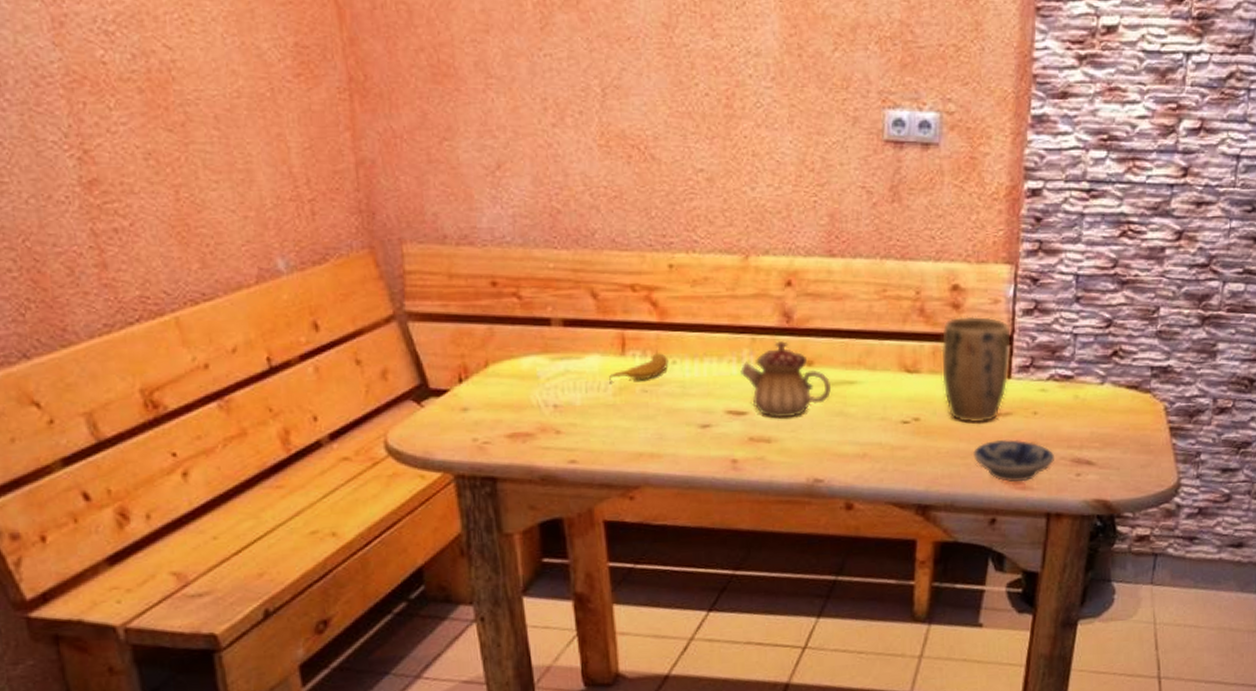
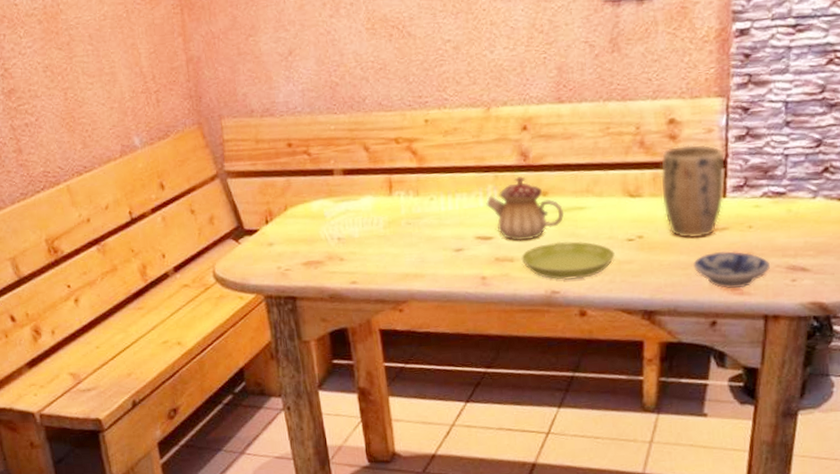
fruit: present [609,353,669,383] -> none [380,192,427,219]
saucer: none [780,421,888,466] -> present [521,241,615,280]

